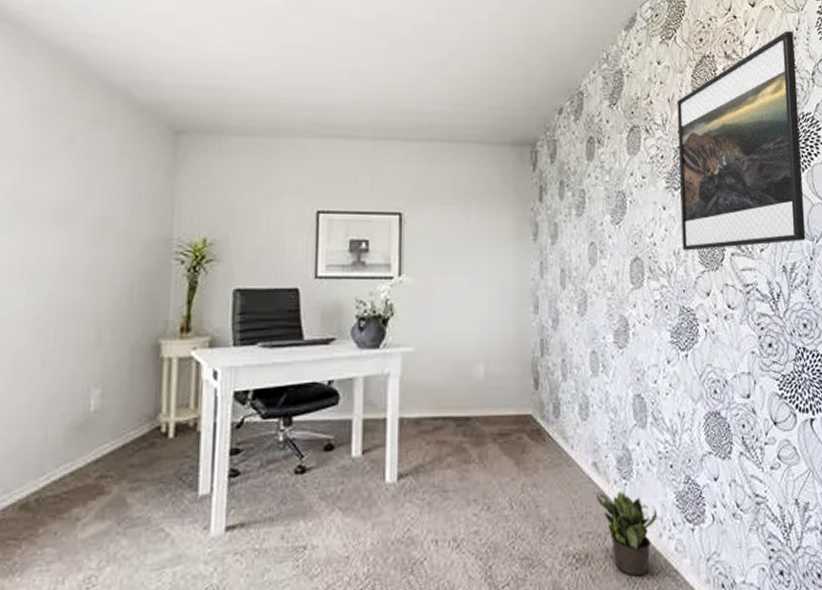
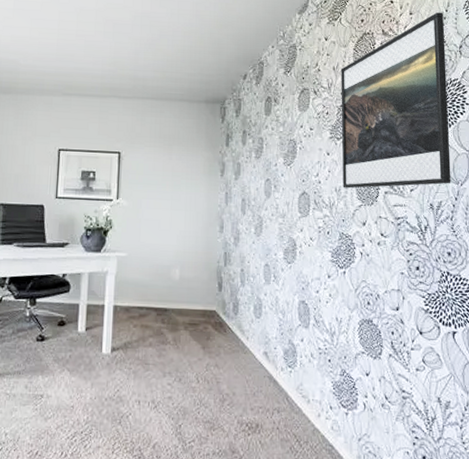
potted plant: present [596,489,658,577] -> none [266,376,317,447]

